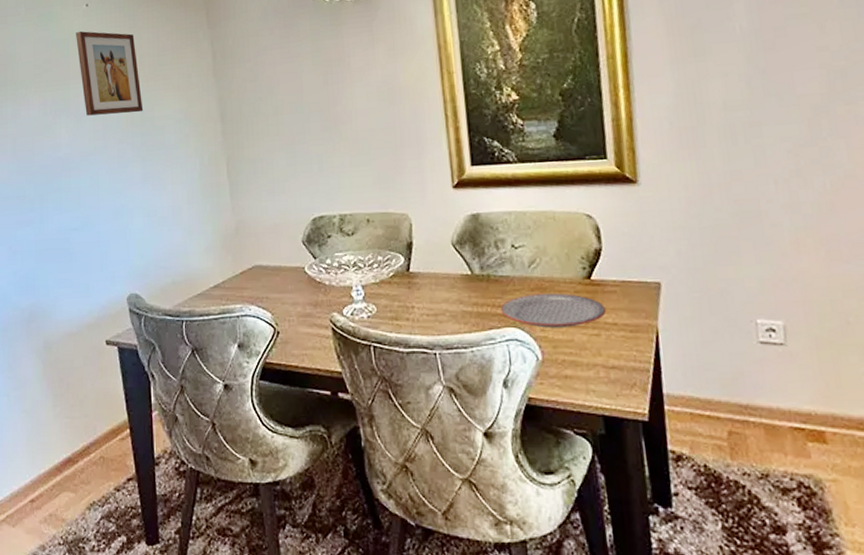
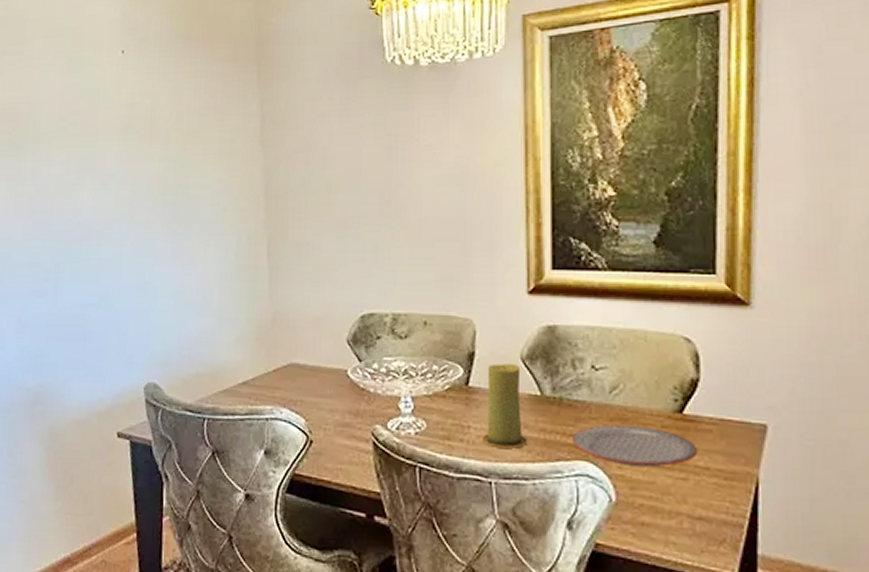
wall art: present [76,31,144,116] -> none [108,81,178,179]
candle: none [424,249,464,323] -> present [482,363,528,449]

